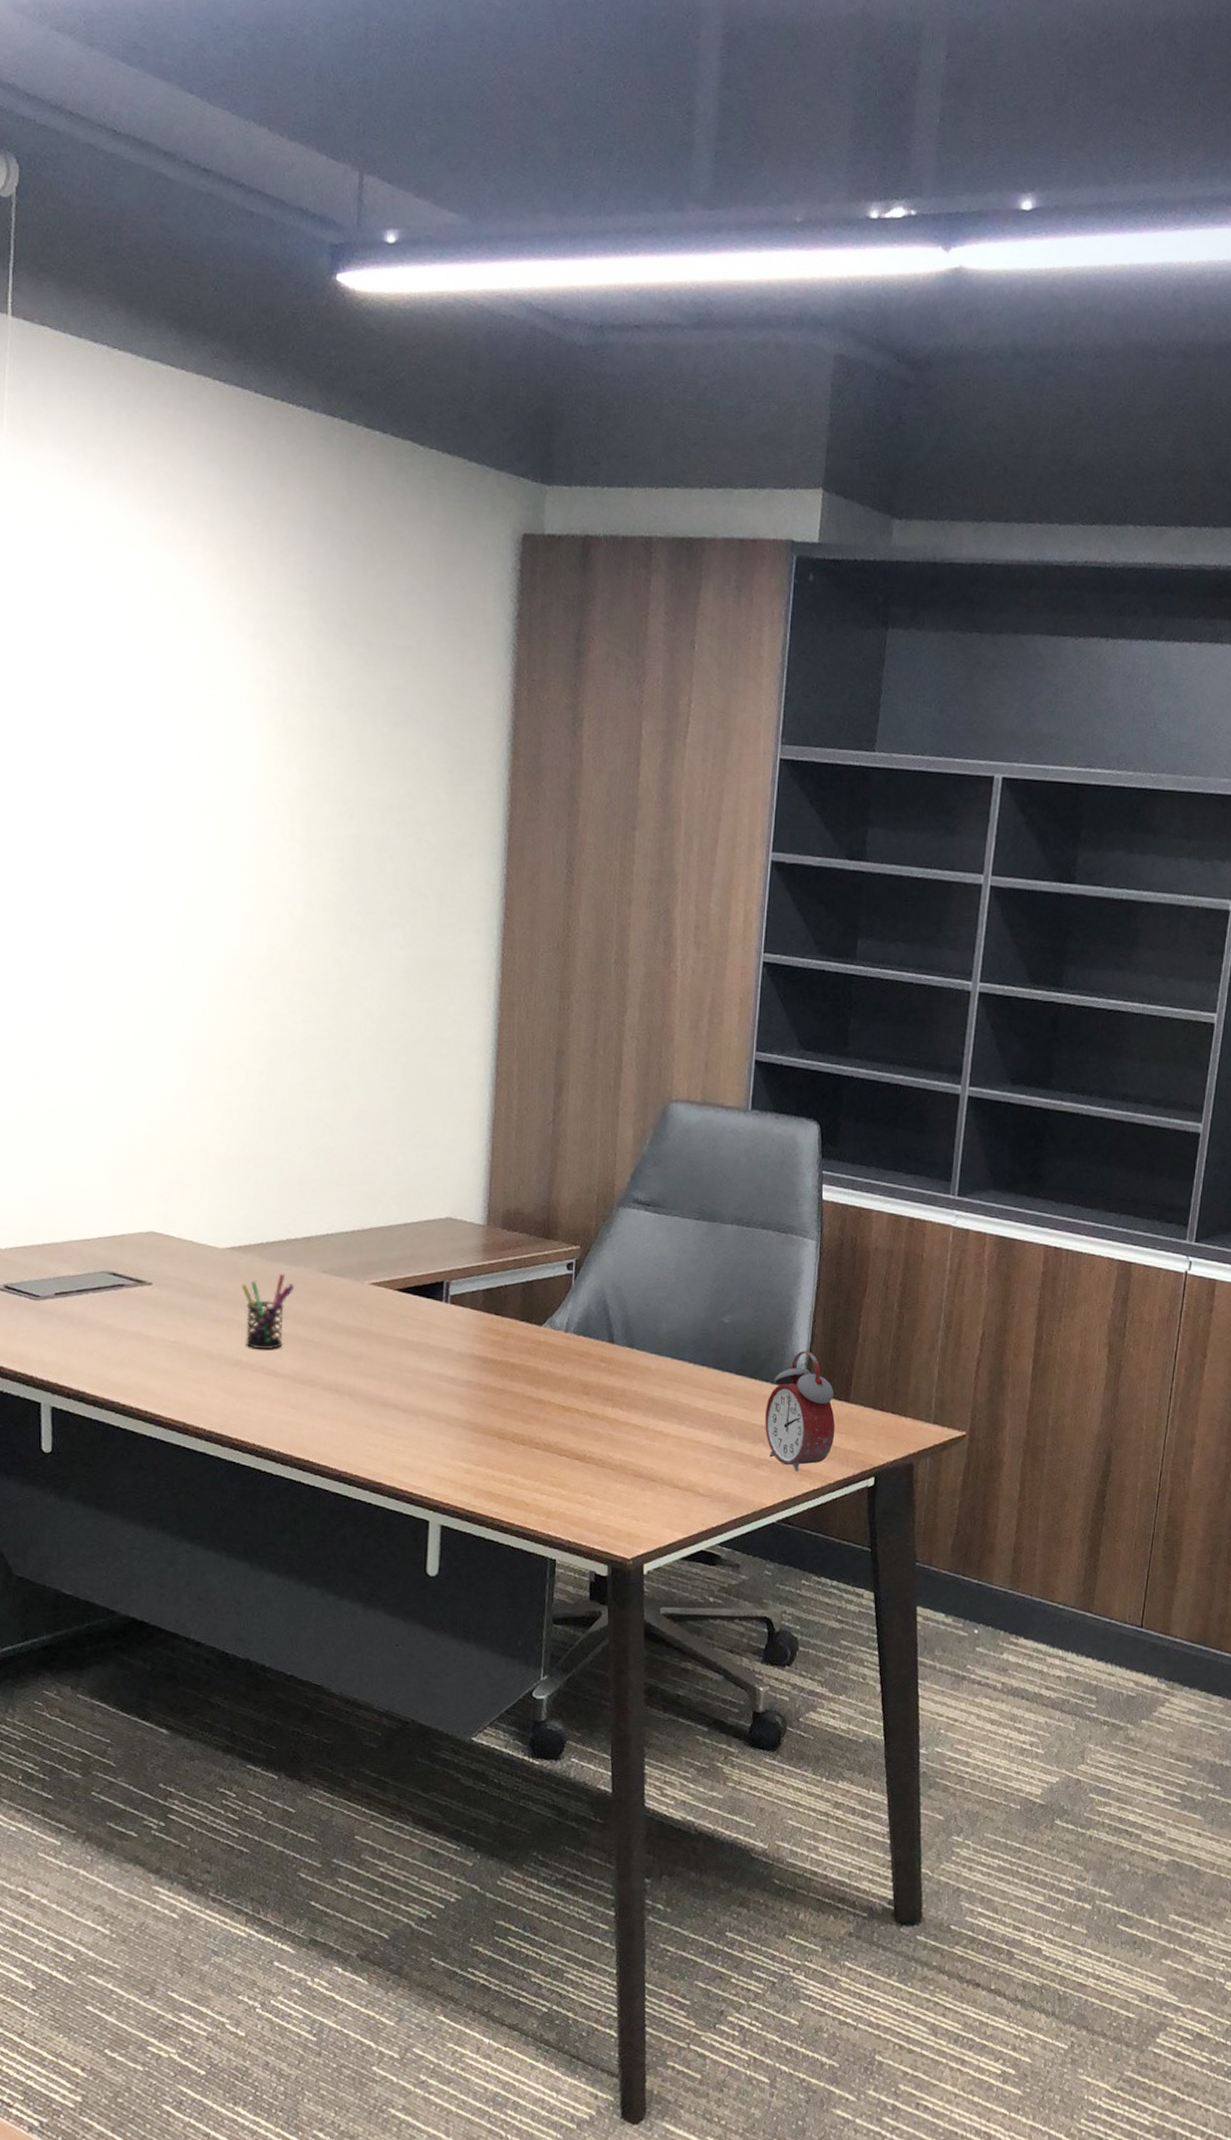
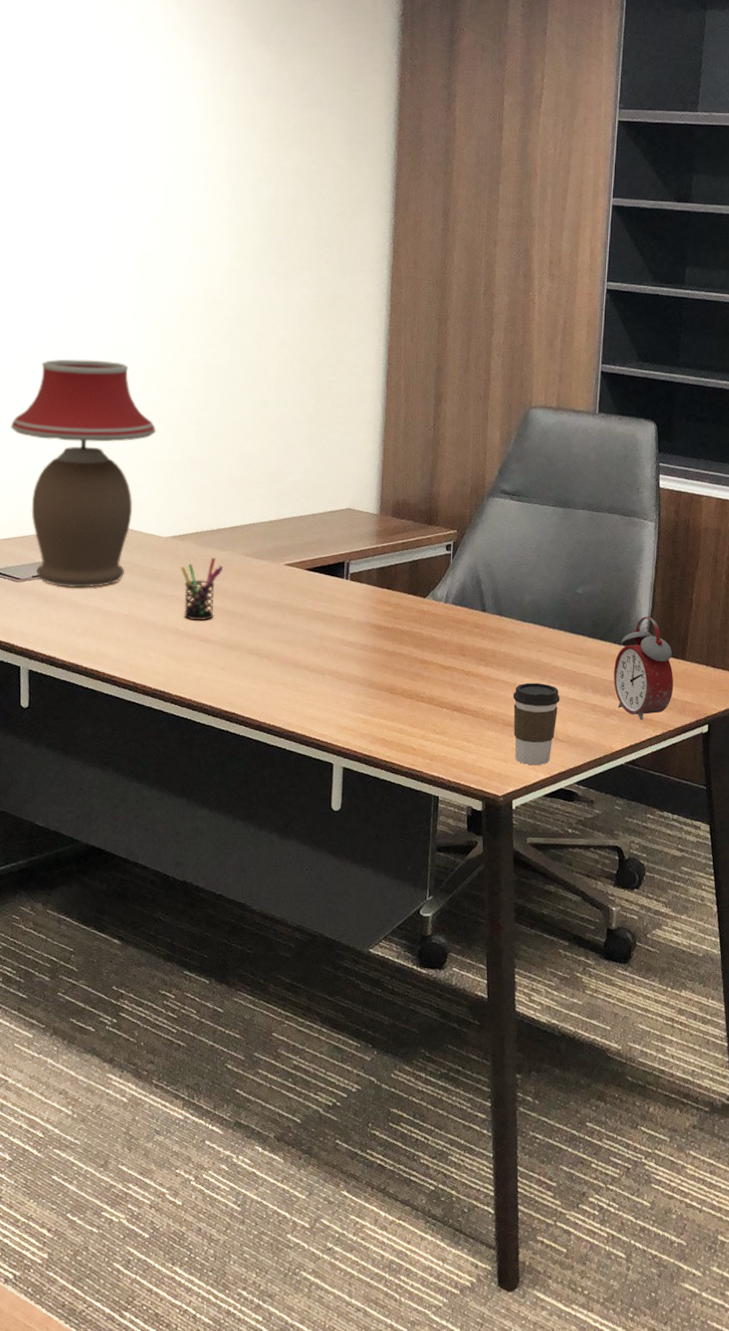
table lamp: none [25,1026,210,1309] -> present [10,358,156,588]
coffee cup: none [645,1427,702,1524] -> present [513,683,560,766]

